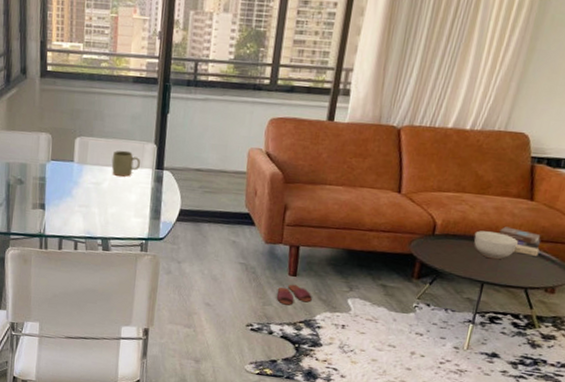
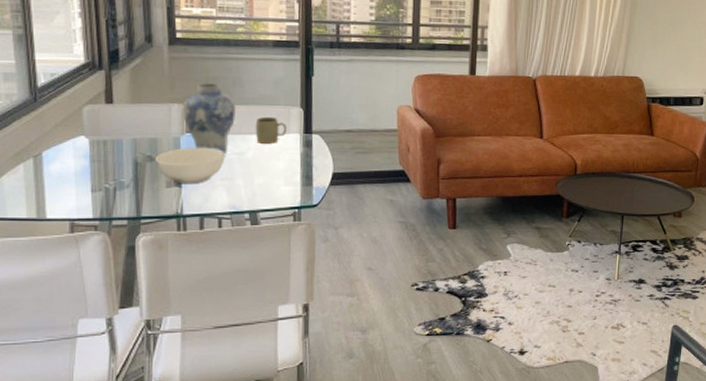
bowl: none [24,174,84,208] -> present [155,147,225,185]
vase: none [48,115,96,184] -> present [181,83,236,155]
slippers: present [276,284,312,305] -> none [438,237,473,259]
bowl: present [473,230,519,260] -> none [610,166,647,192]
books: present [499,226,542,256] -> none [630,161,665,185]

